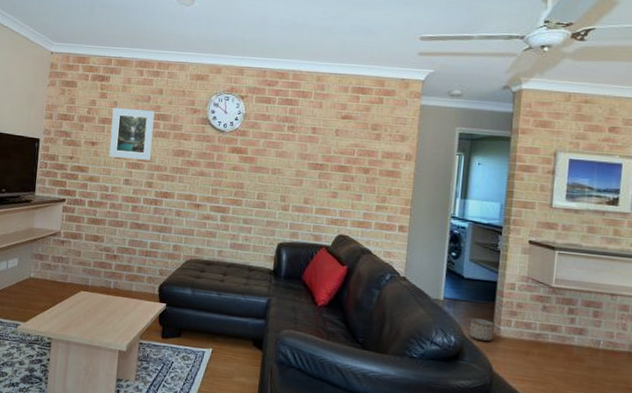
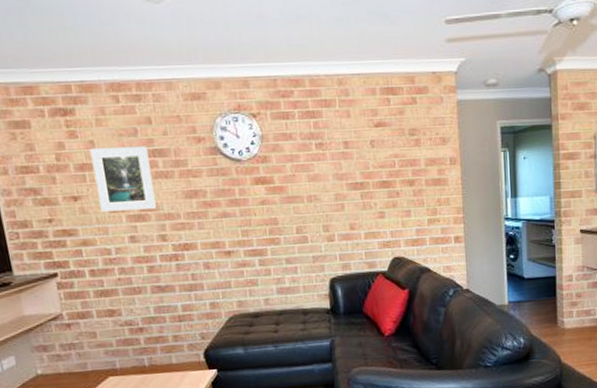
planter: present [469,318,494,342] -> none [535,315,558,337]

